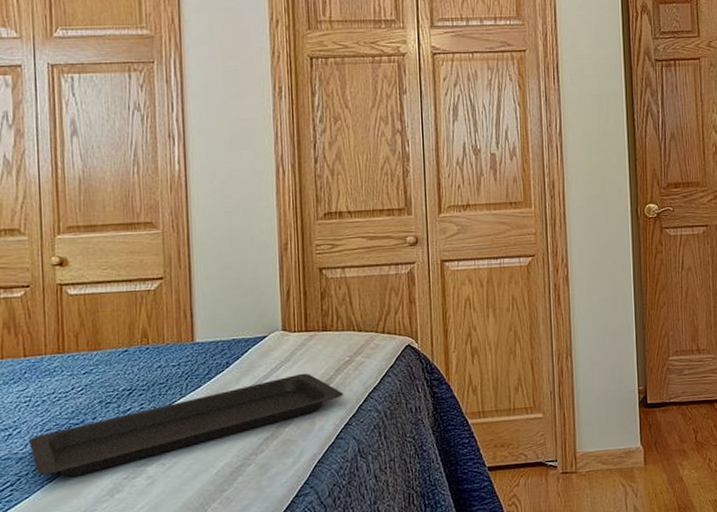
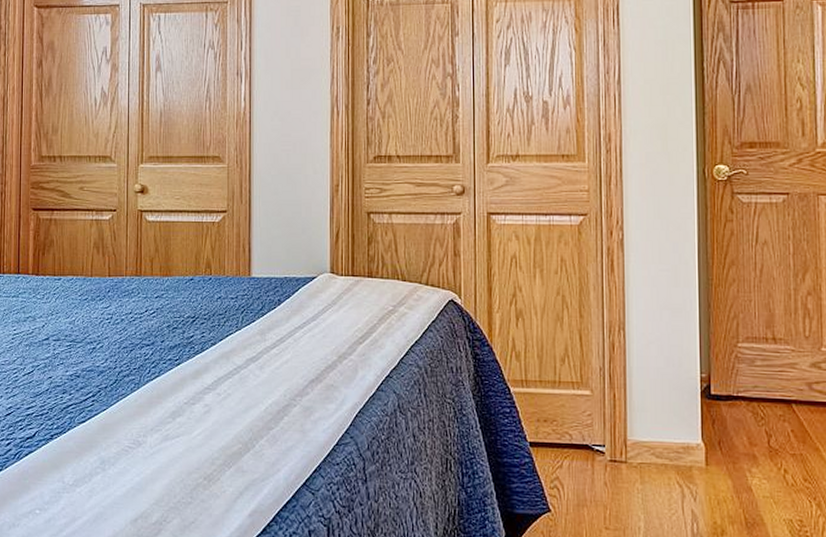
serving tray: present [28,373,343,477] -> none [108,318,385,395]

